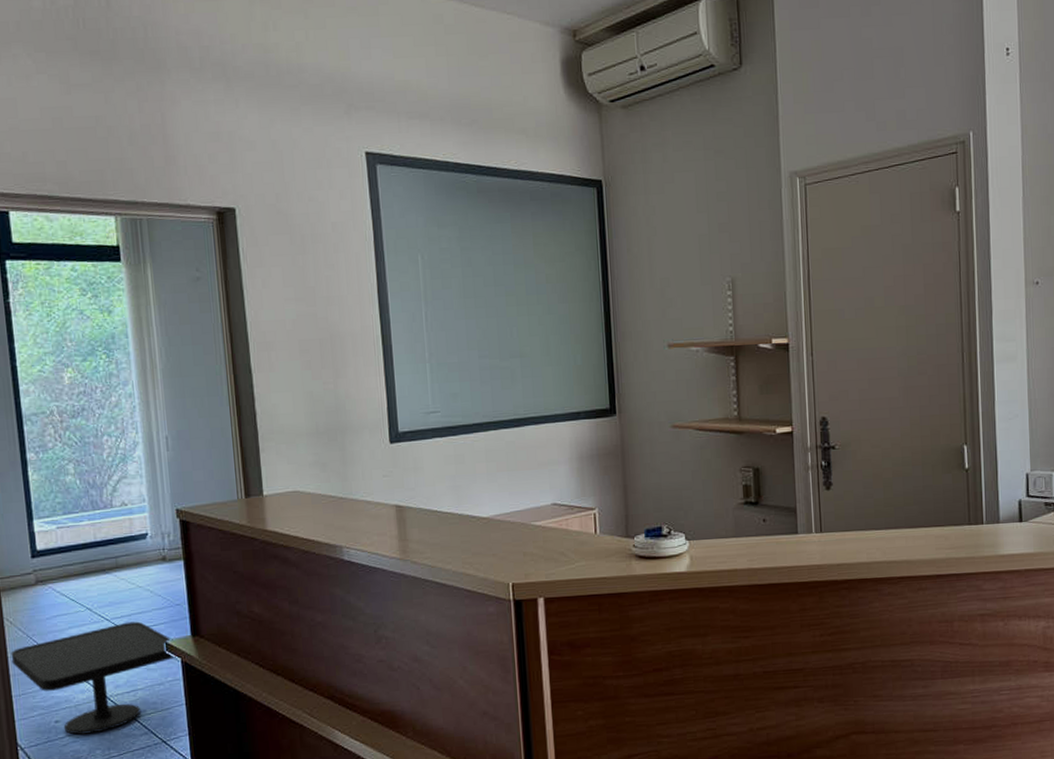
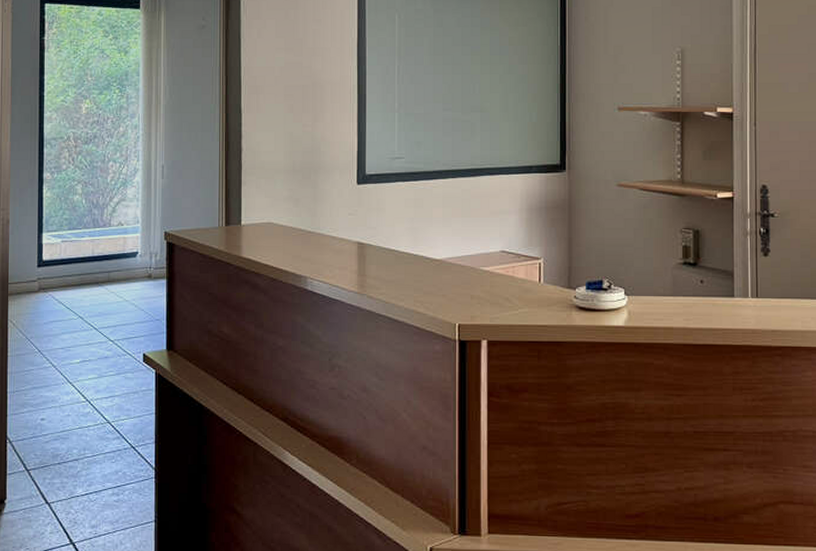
side table: present [10,621,176,735] -> none [10,332,151,434]

